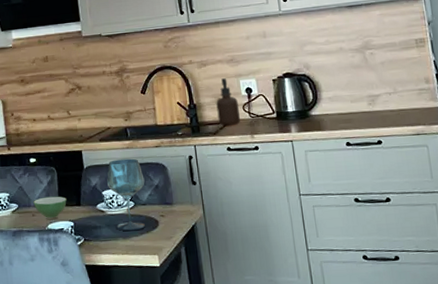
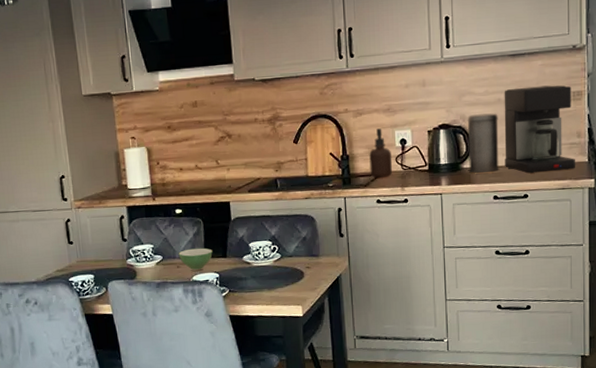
wine glass: present [106,158,146,232] -> none [254,210,293,283]
canister: none [310,61,349,120] -> present [467,113,499,174]
coffee maker: none [345,33,428,120] -> present [504,85,575,174]

